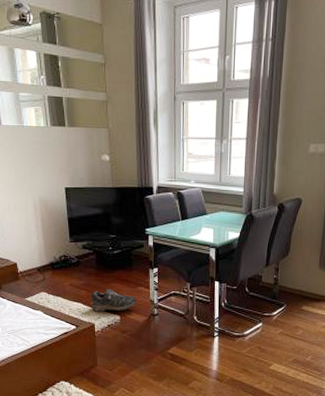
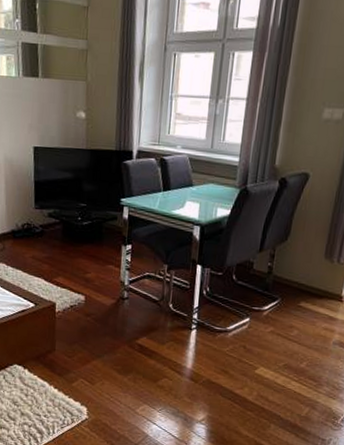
shoe: present [91,288,136,312] -> none [53,263,105,291]

